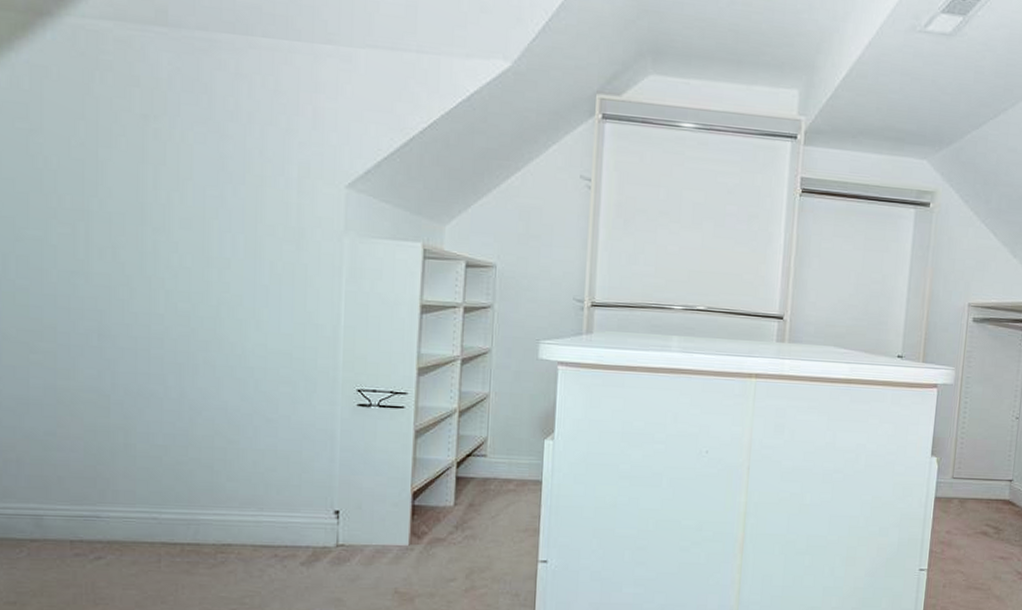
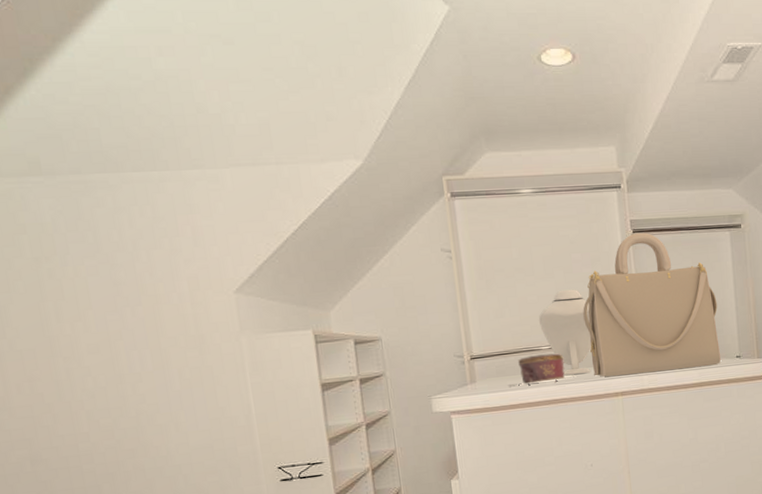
jewelry box: none [628,313,706,349] -> present [508,353,575,387]
jewelry display stand: none [675,244,737,345] -> present [538,289,592,375]
handbag: none [727,193,886,362] -> present [583,232,721,377]

